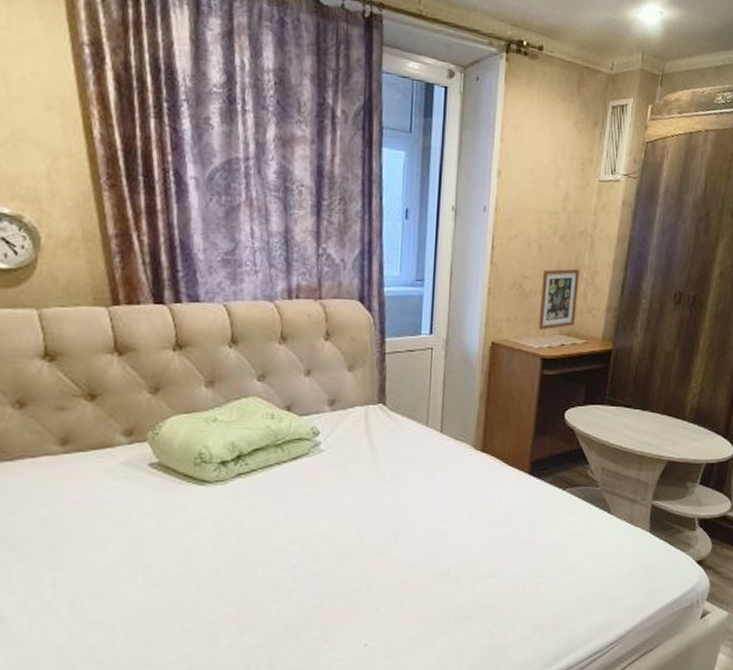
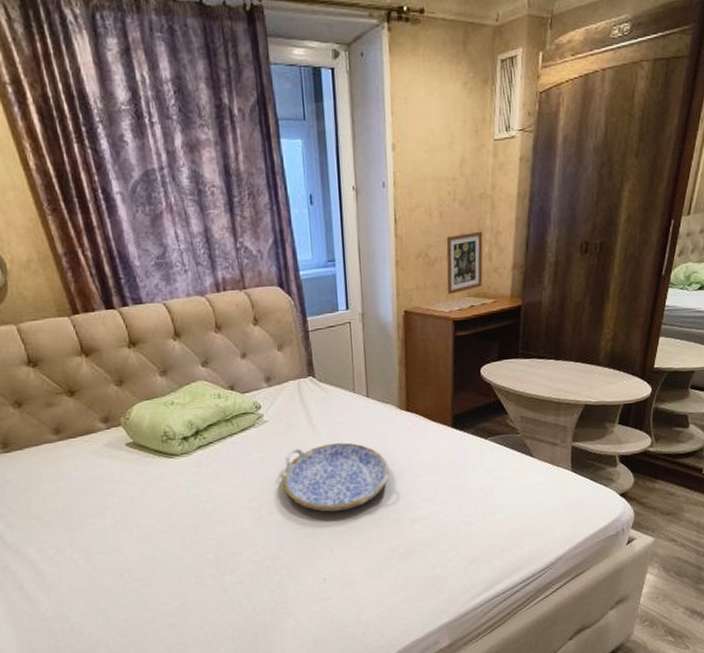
serving tray: none [331,482,456,563] -> present [282,442,390,512]

